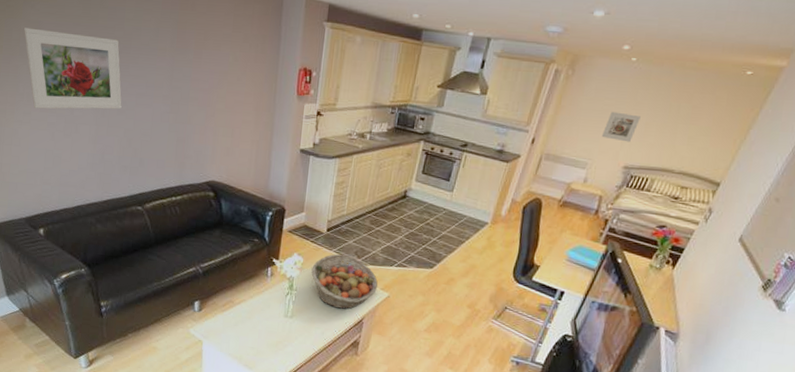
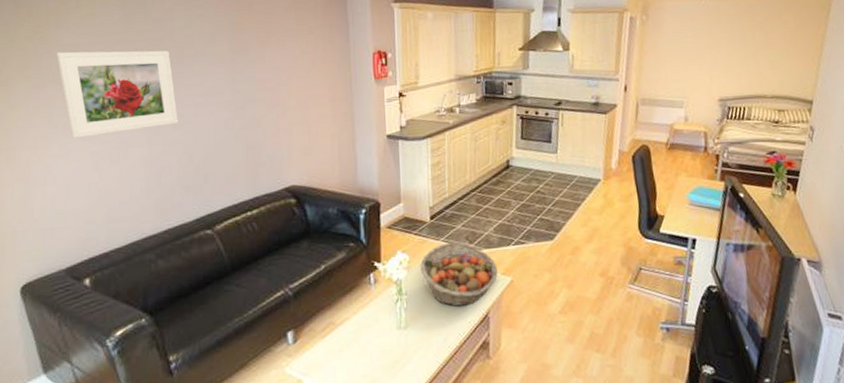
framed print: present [601,111,641,143] -> none [689,48,722,76]

